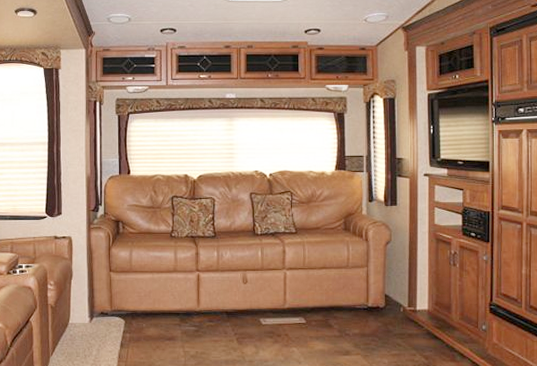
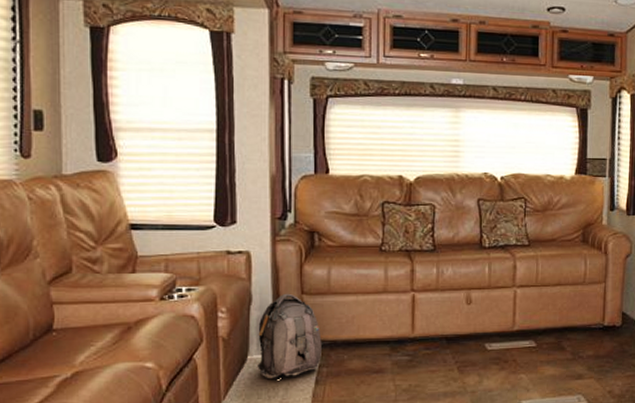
backpack: none [77,271,125,340] -> present [258,293,322,378]

